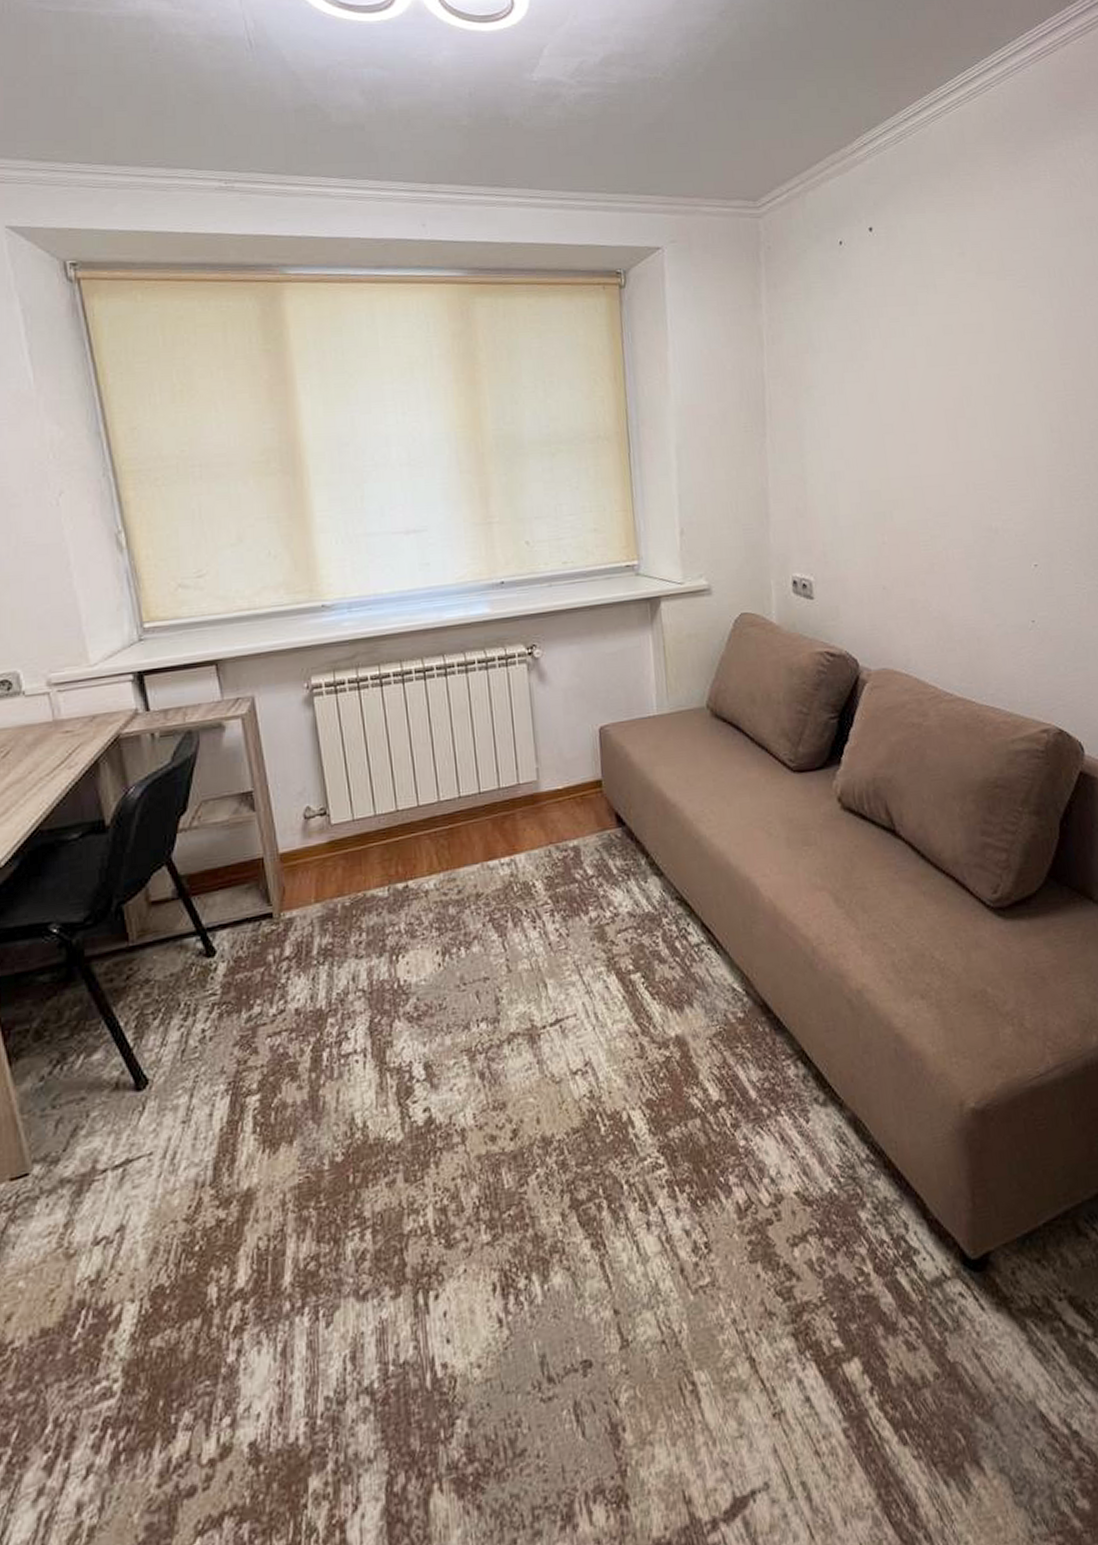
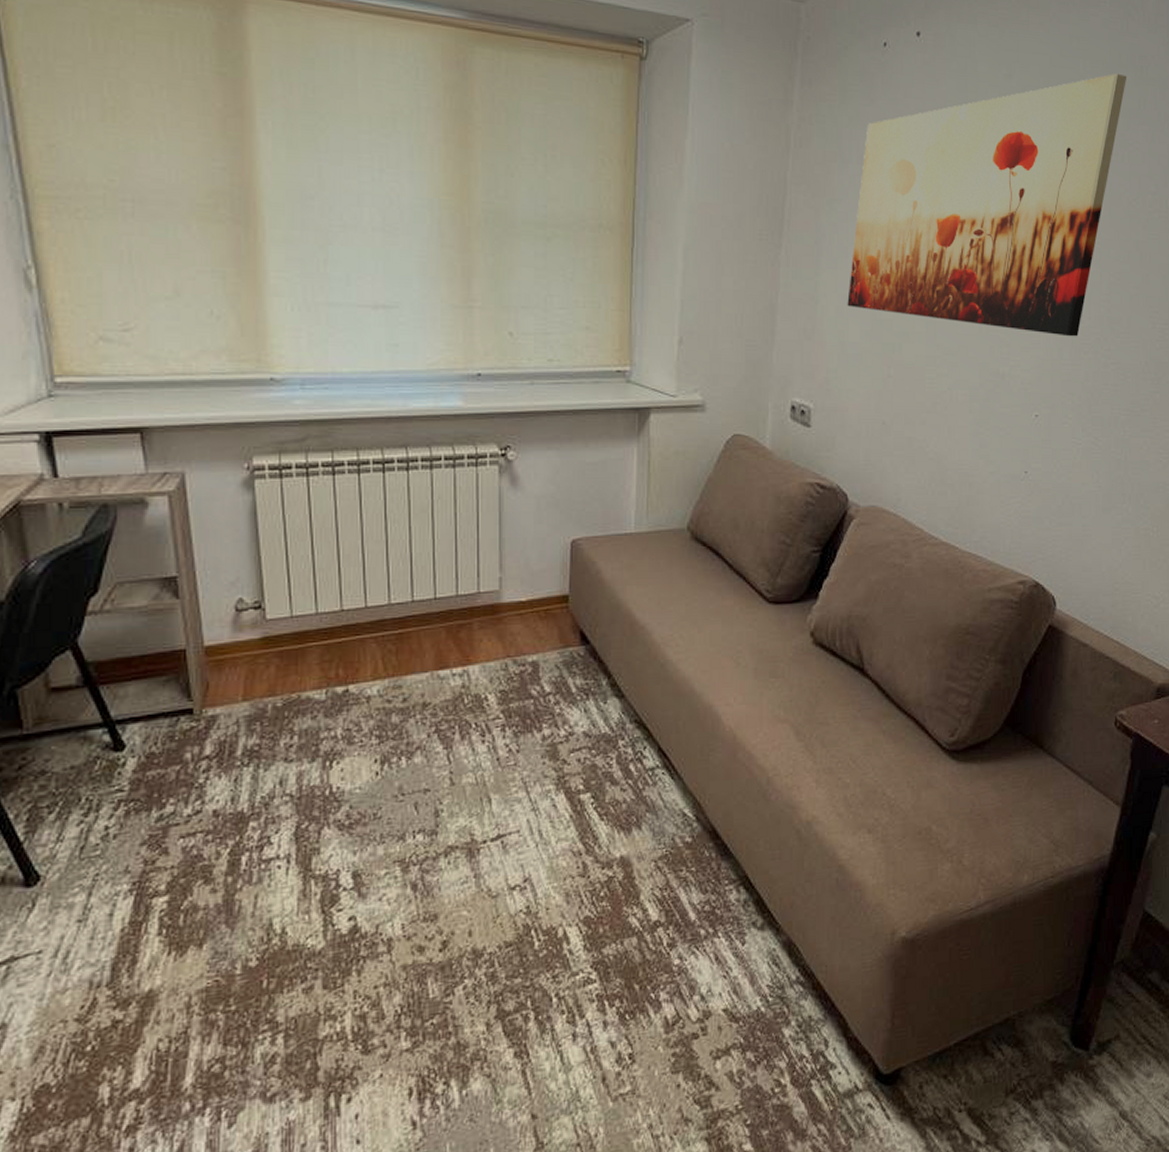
wall art: none [833,237,1078,487] -> present [847,74,1127,337]

